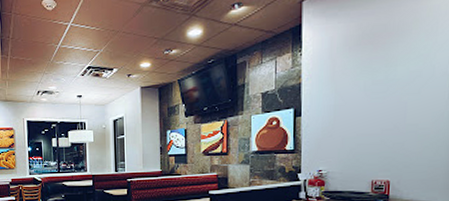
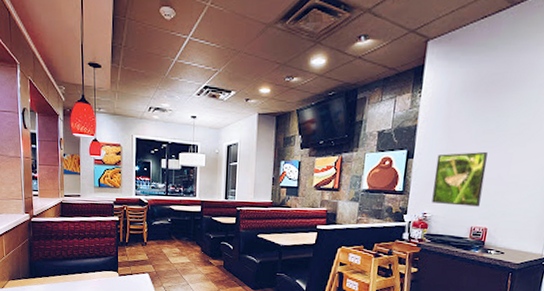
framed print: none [325,102,380,160] -> present [431,151,488,207]

